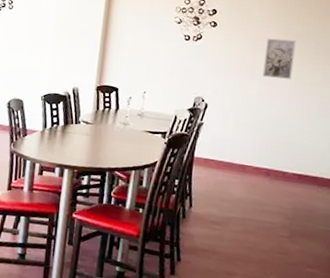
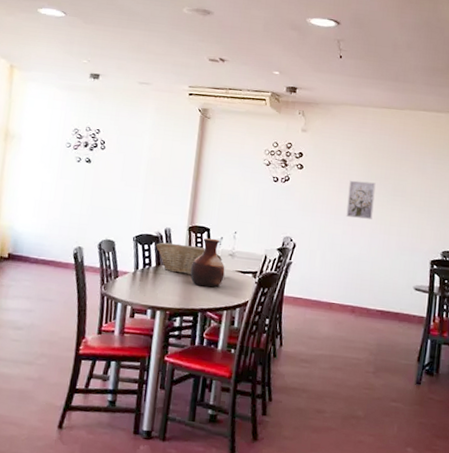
fruit basket: none [63,101,131,135] -> present [155,242,223,276]
vase: none [98,97,134,148] -> present [190,237,225,288]

